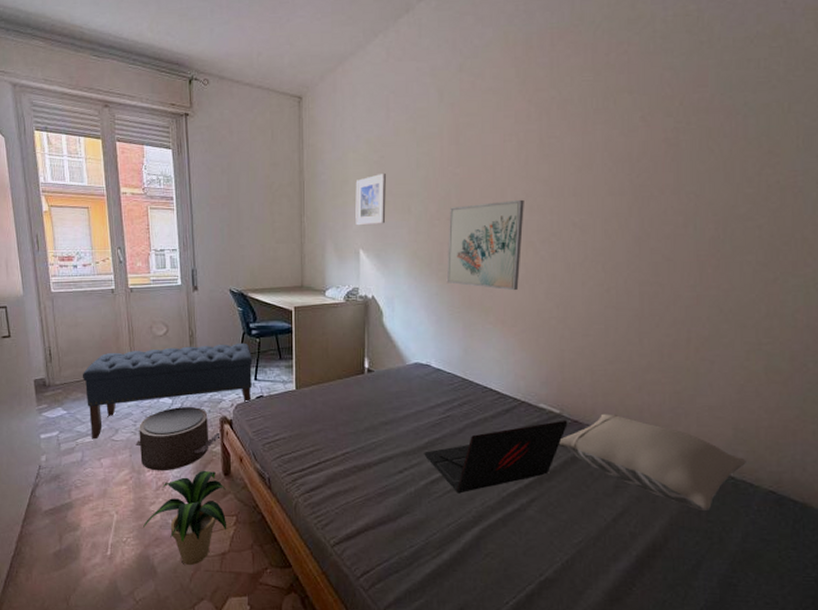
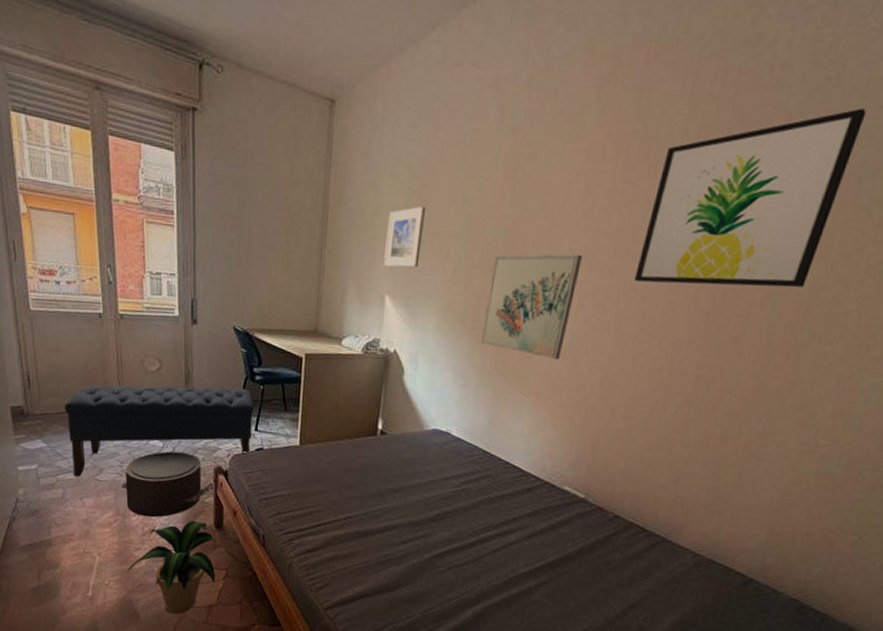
laptop: present [424,420,568,494] -> none [432,505,592,571]
pillow: present [558,413,746,510] -> none [577,503,775,612]
wall art: none [572,62,738,217] -> present [634,108,867,288]

